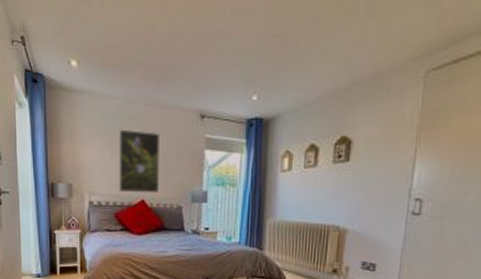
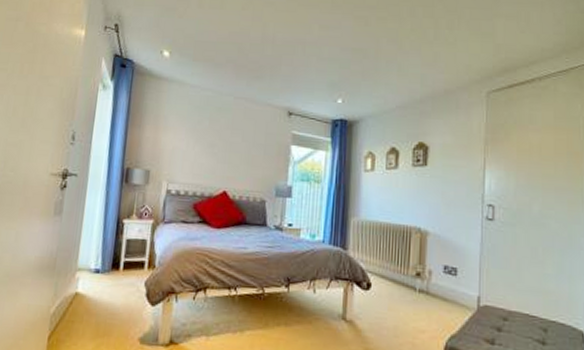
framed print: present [118,129,160,194] -> none [200,119,247,186]

